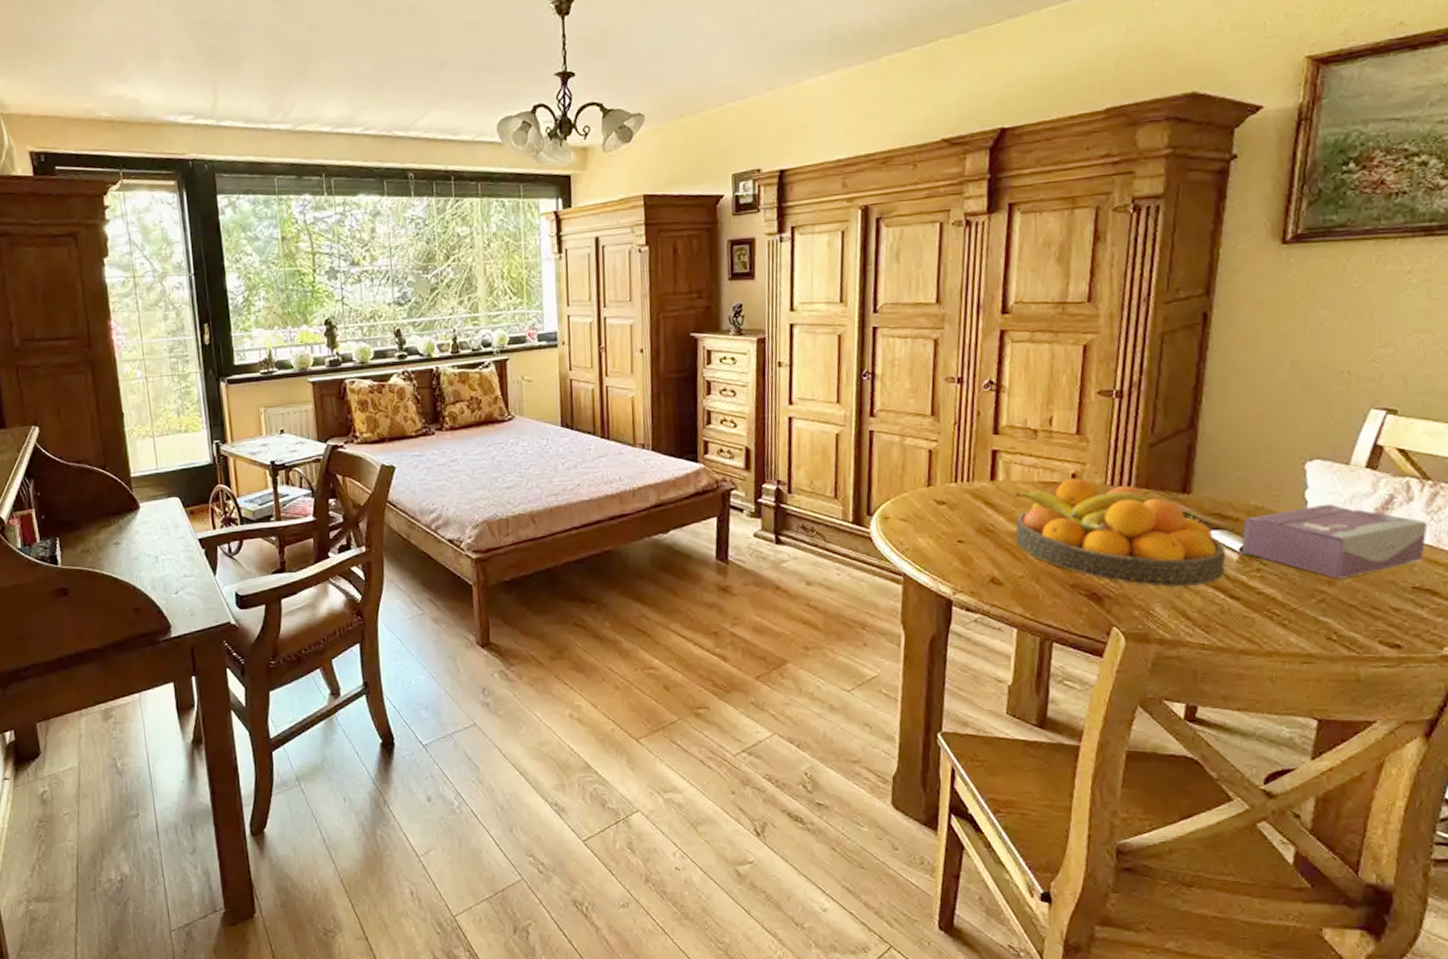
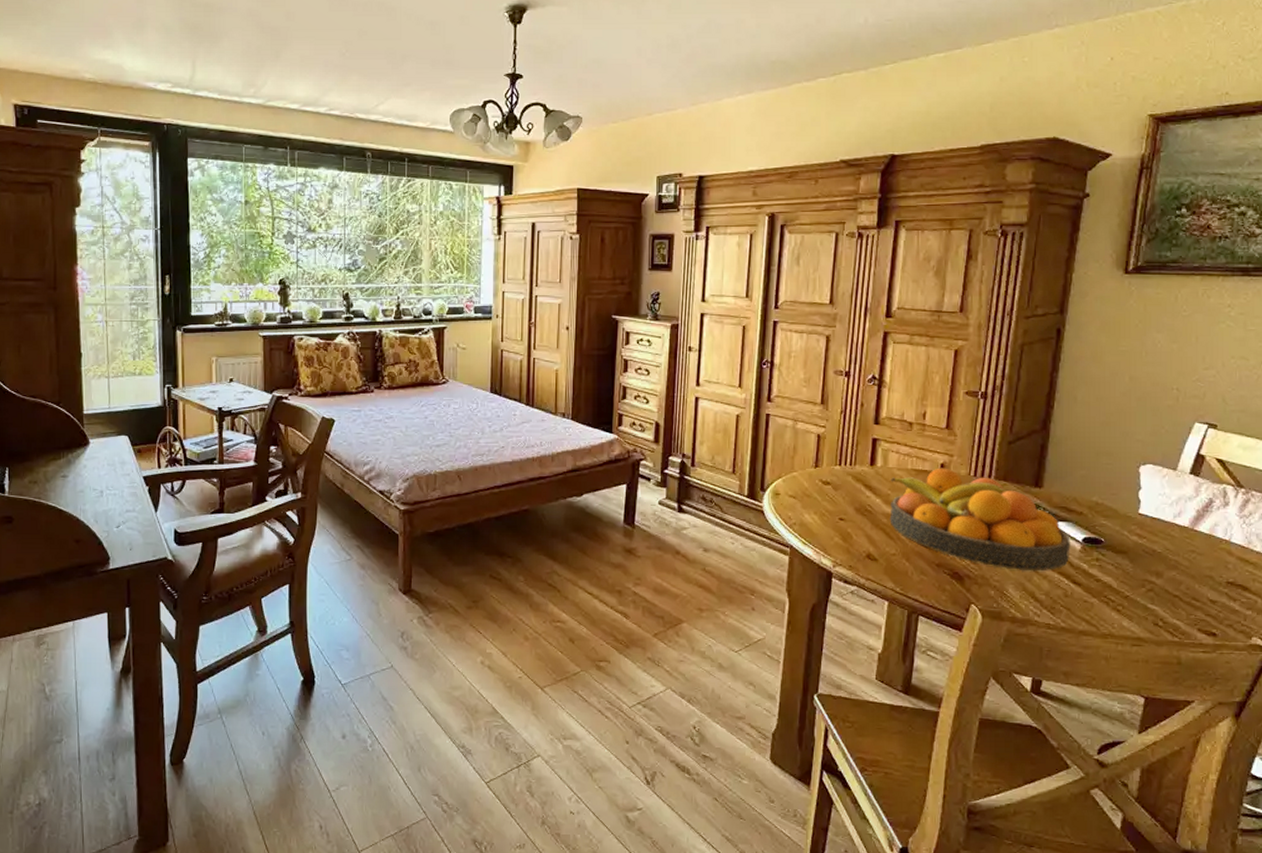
tissue box: present [1241,503,1428,578] -> none [1083,504,1240,571]

